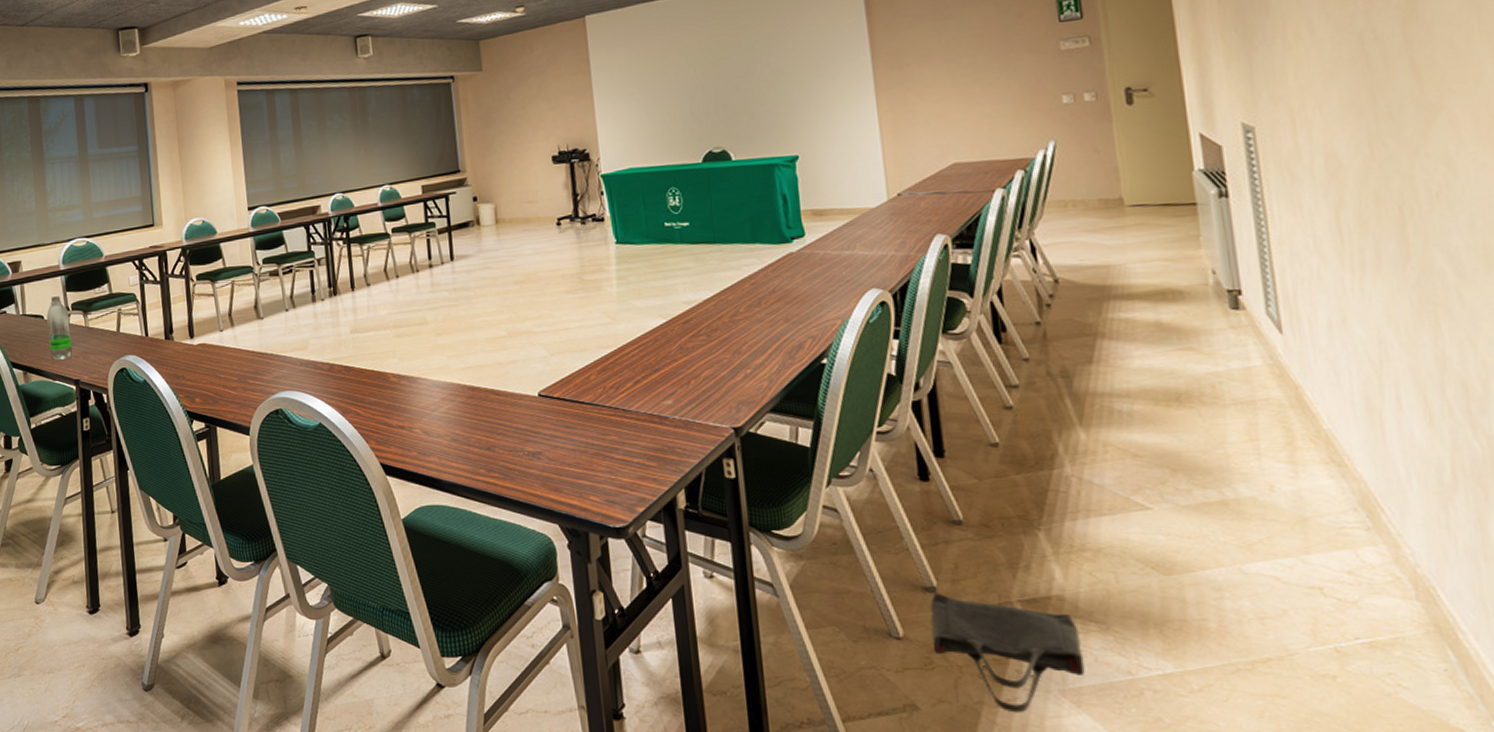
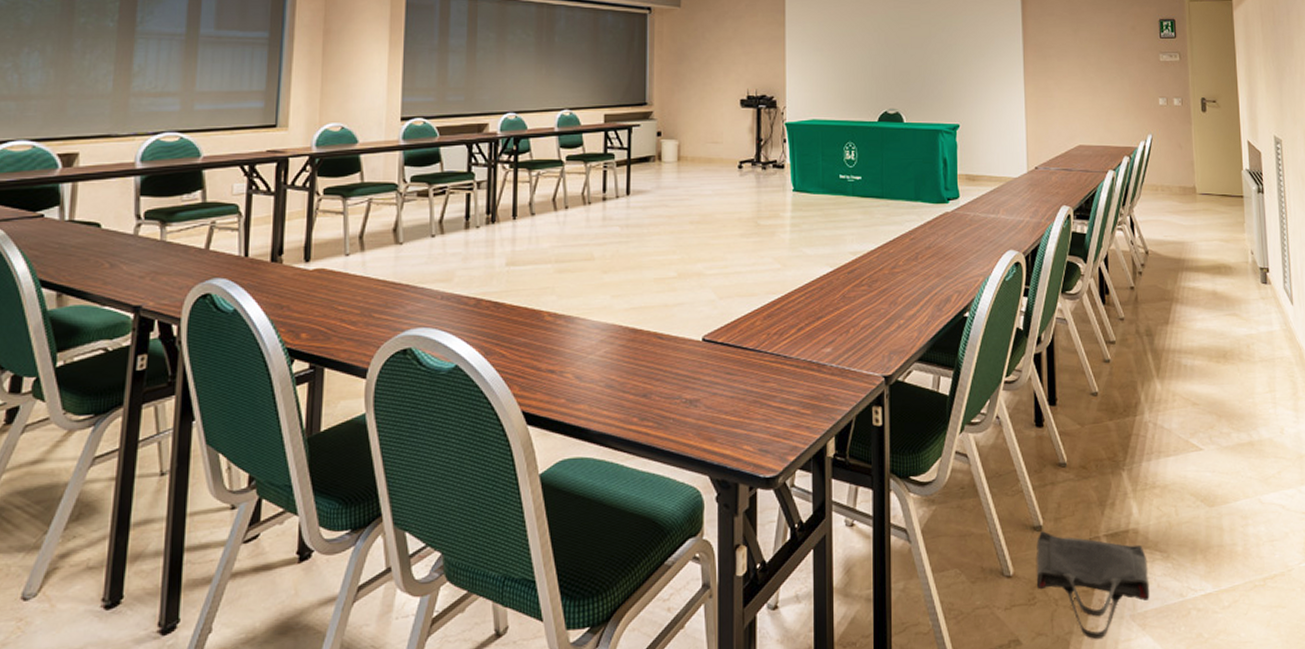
bottle: present [46,296,73,361] -> none [103,201,139,282]

